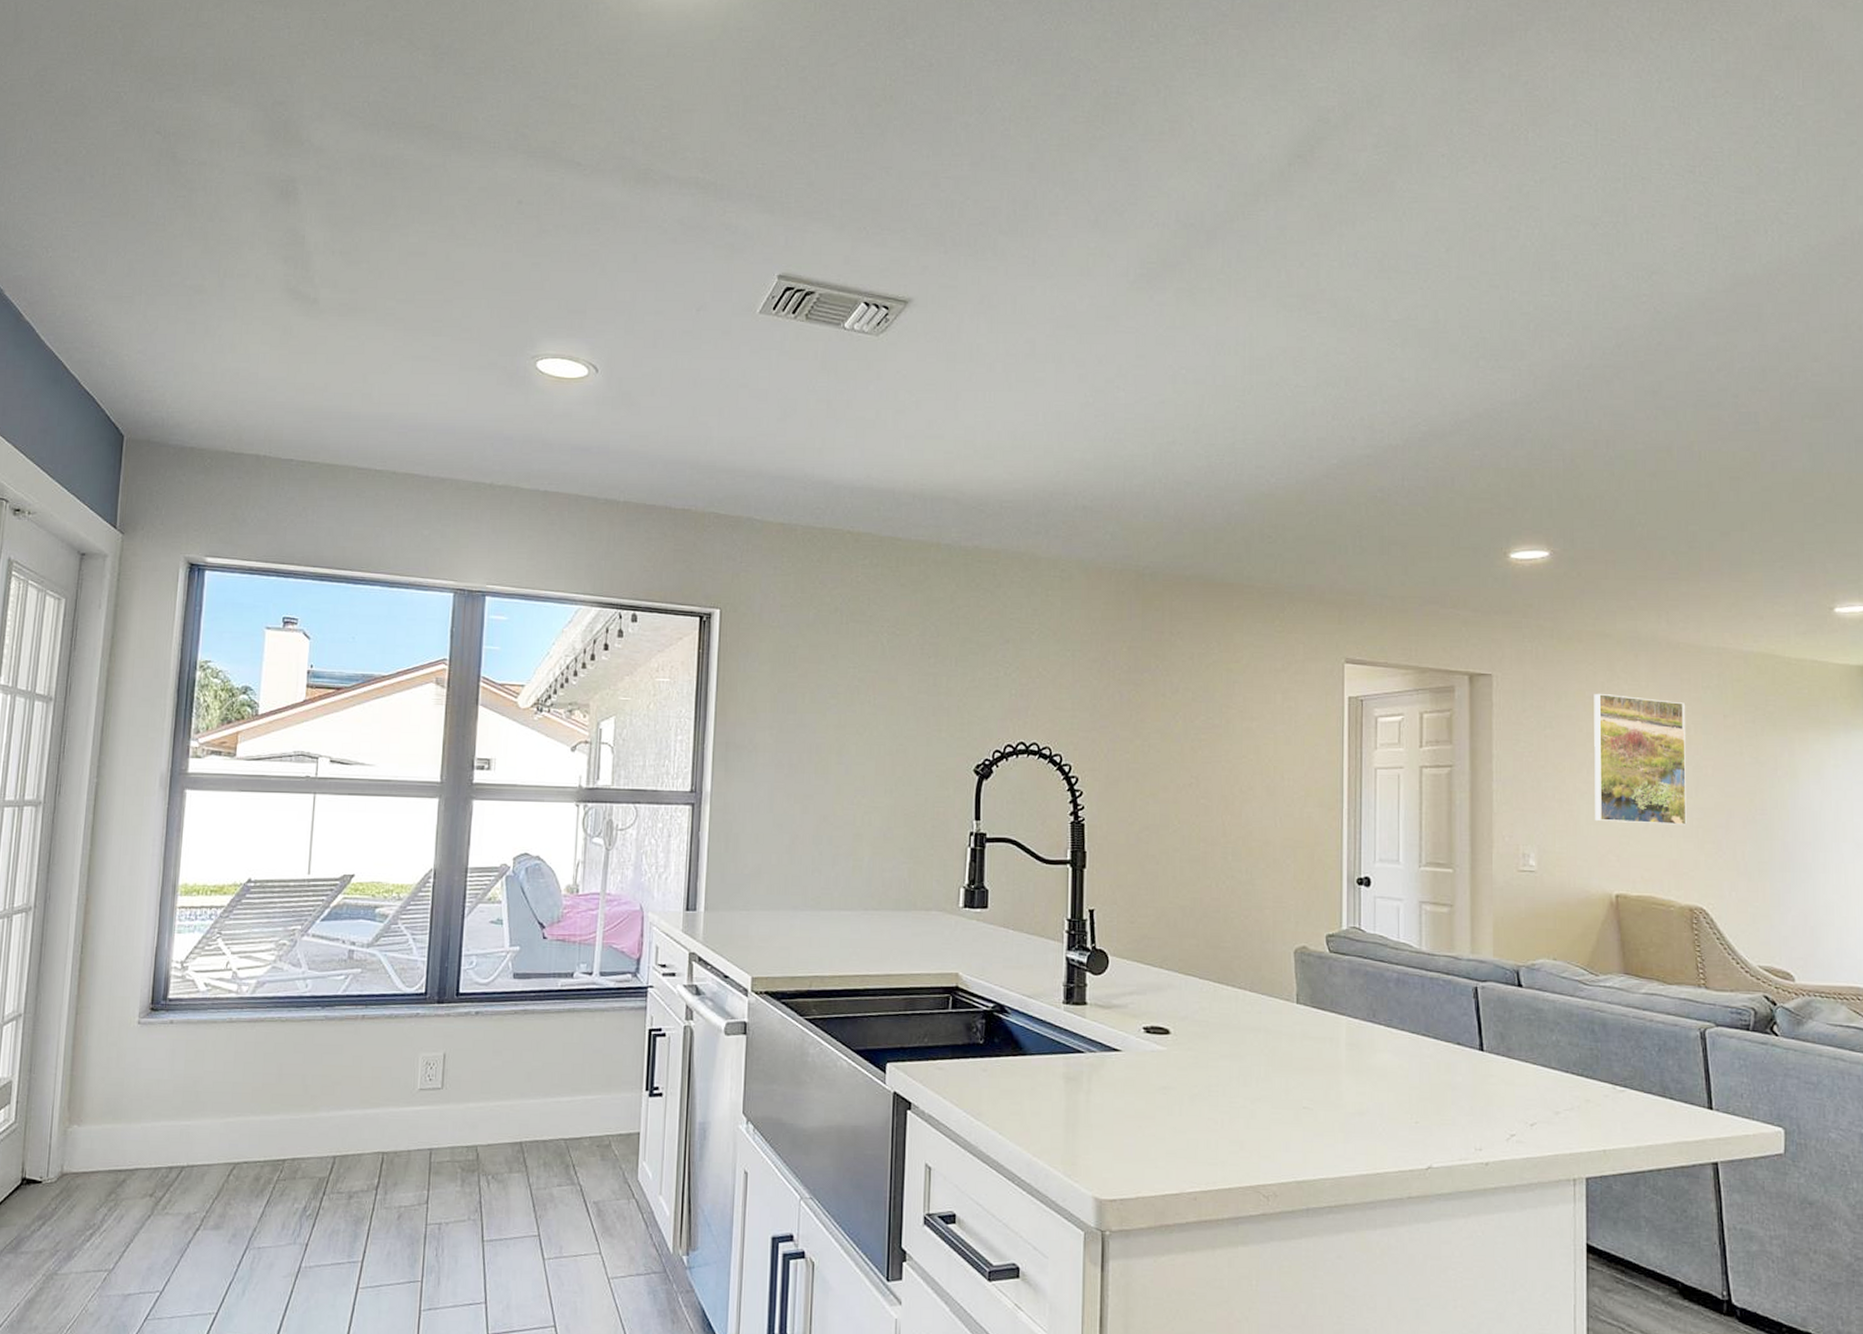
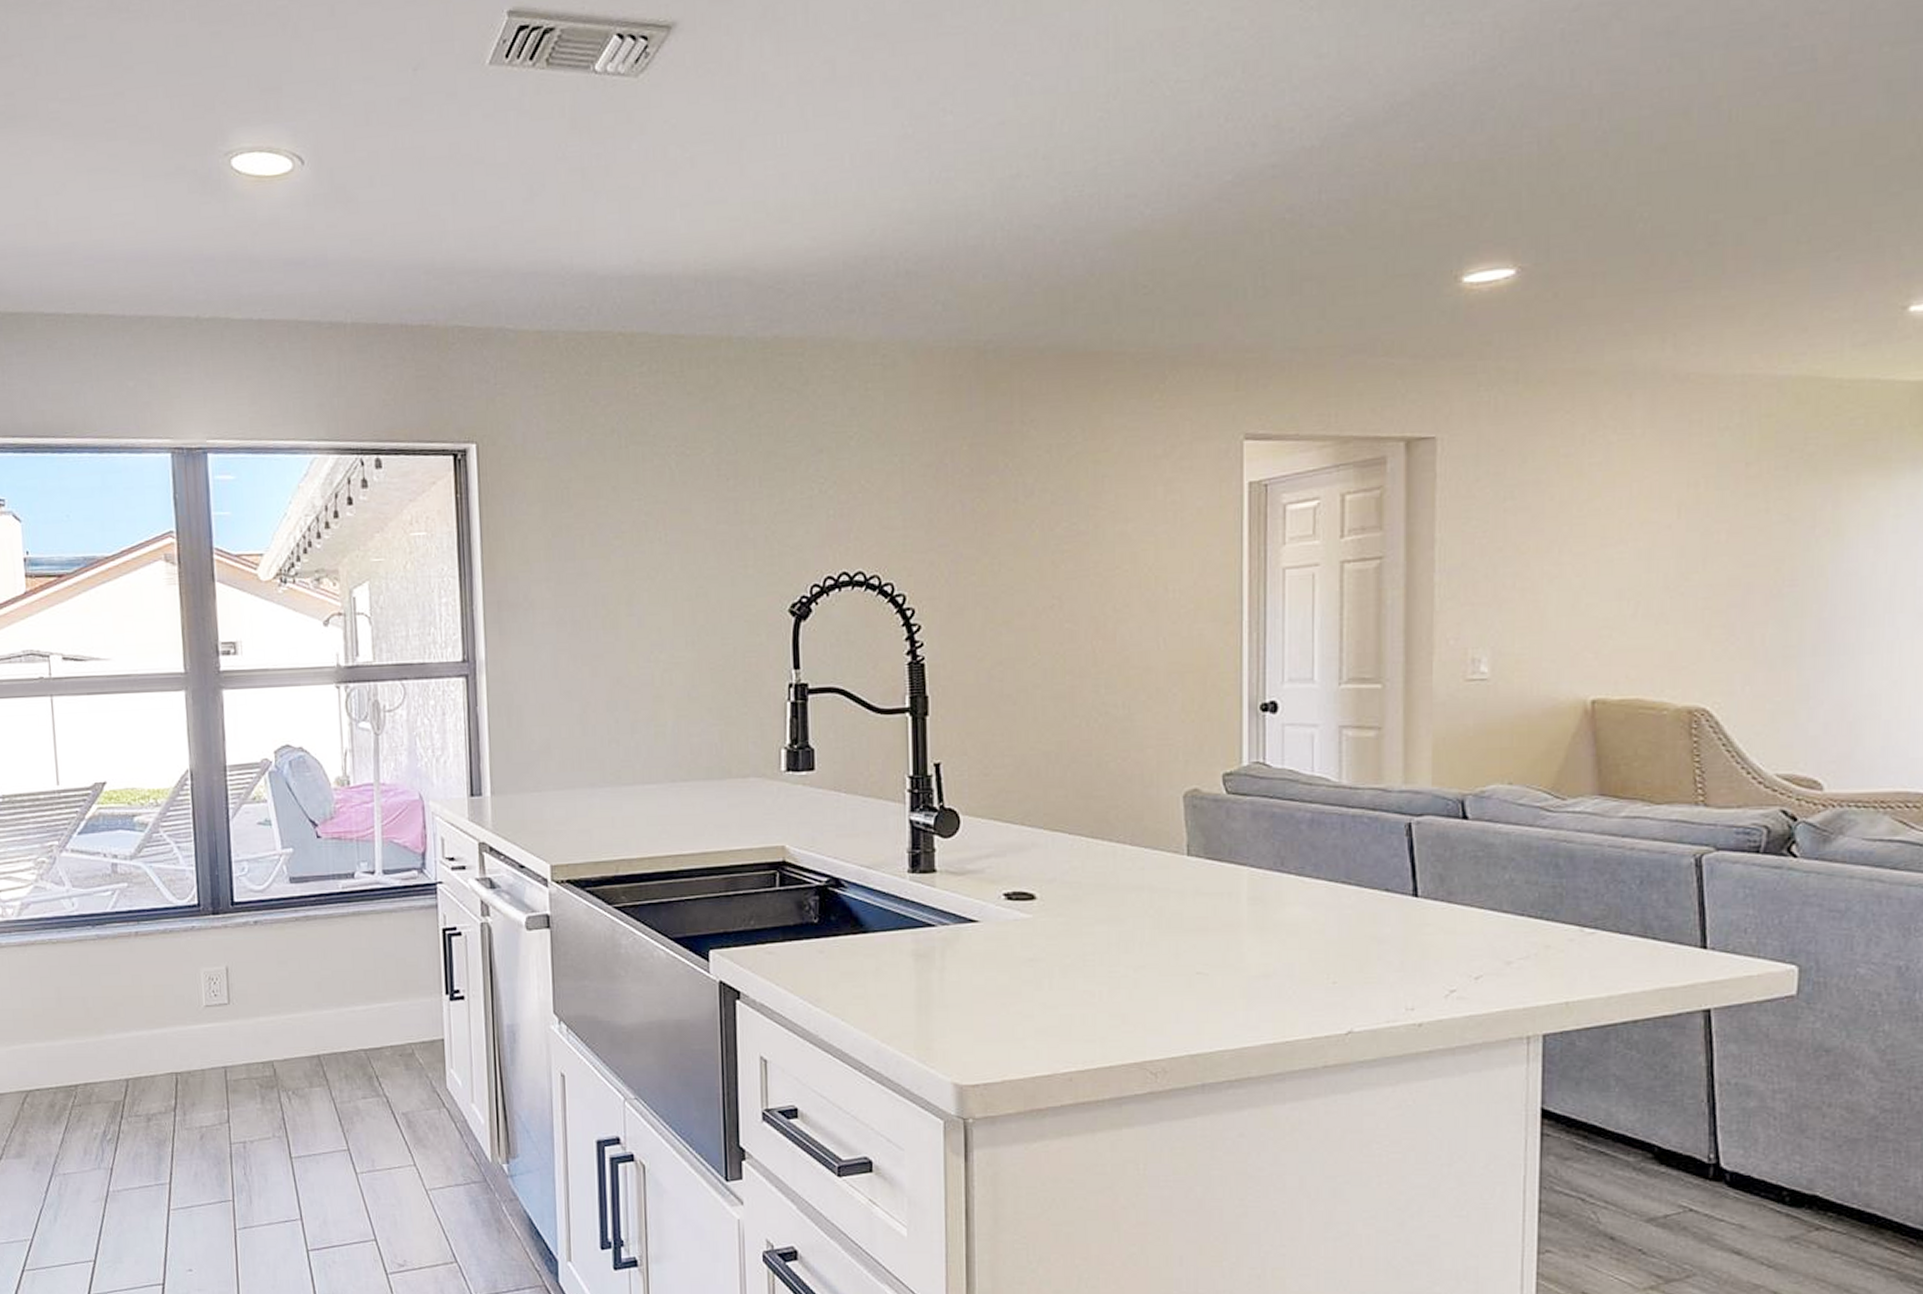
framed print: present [1594,693,1687,825] -> none [1567,448,1693,612]

